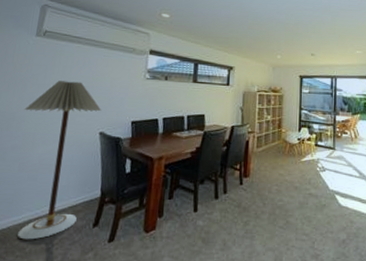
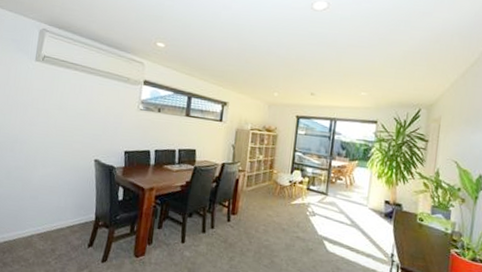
floor lamp: present [18,81,102,240] -> none [22,106,97,253]

